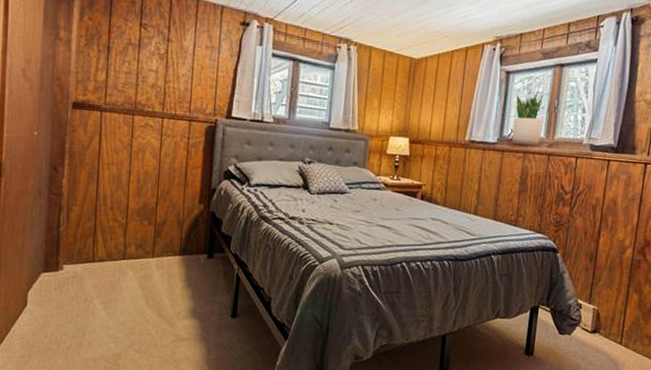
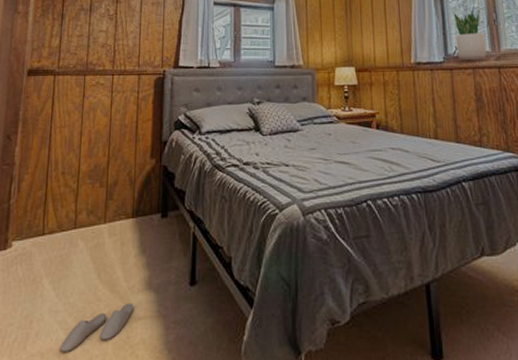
slippers: none [111,326,180,361] -> present [59,303,134,353]

